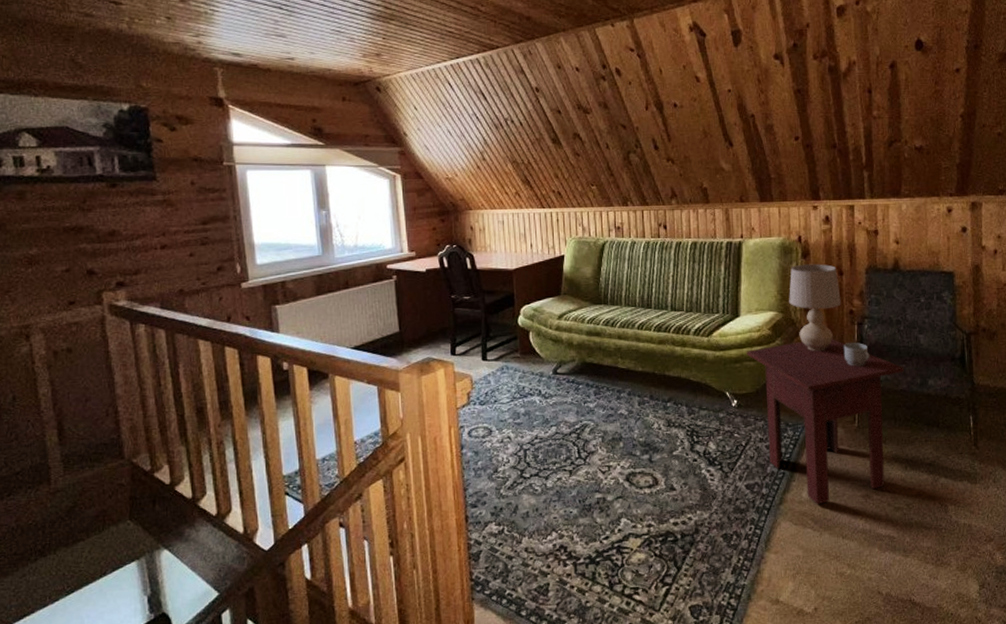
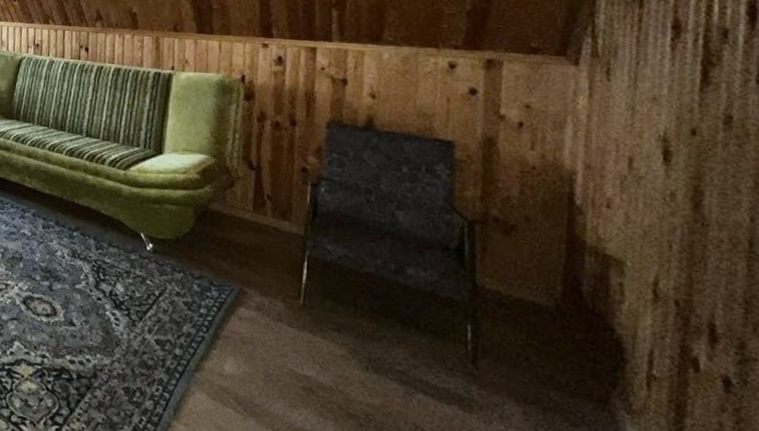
side table: present [746,339,904,505] -> none [167,192,373,384]
table lamp: present [789,264,841,352] -> none [224,107,291,209]
mug: present [843,343,870,366] -> none [290,204,326,235]

